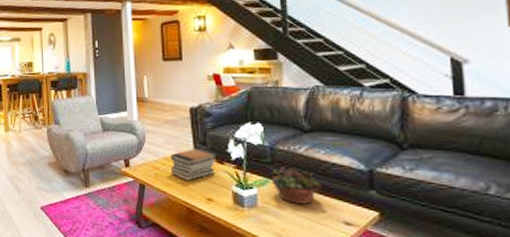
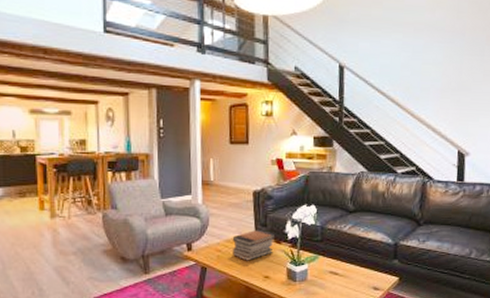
succulent planter: present [271,167,321,205] -> none [320,244,359,275]

